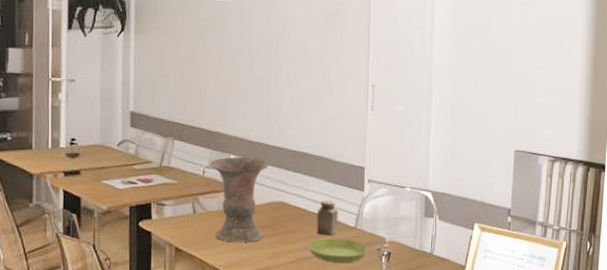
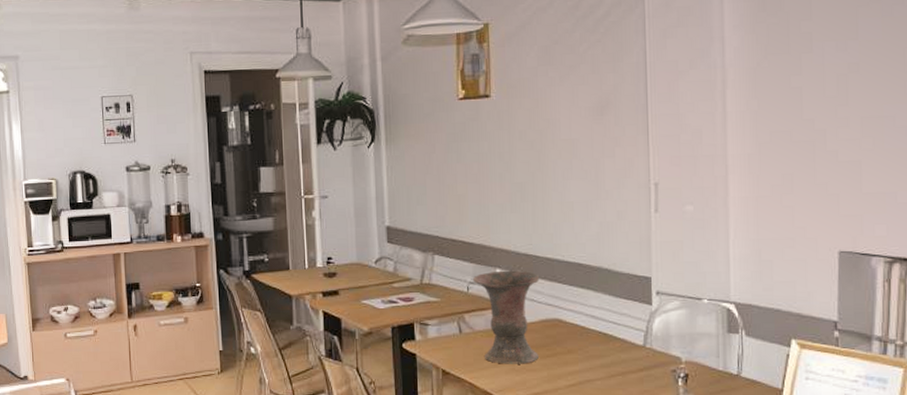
saucer: present [308,239,368,263] -> none [589,359,661,387]
salt shaker: present [316,200,339,236] -> none [597,315,624,356]

